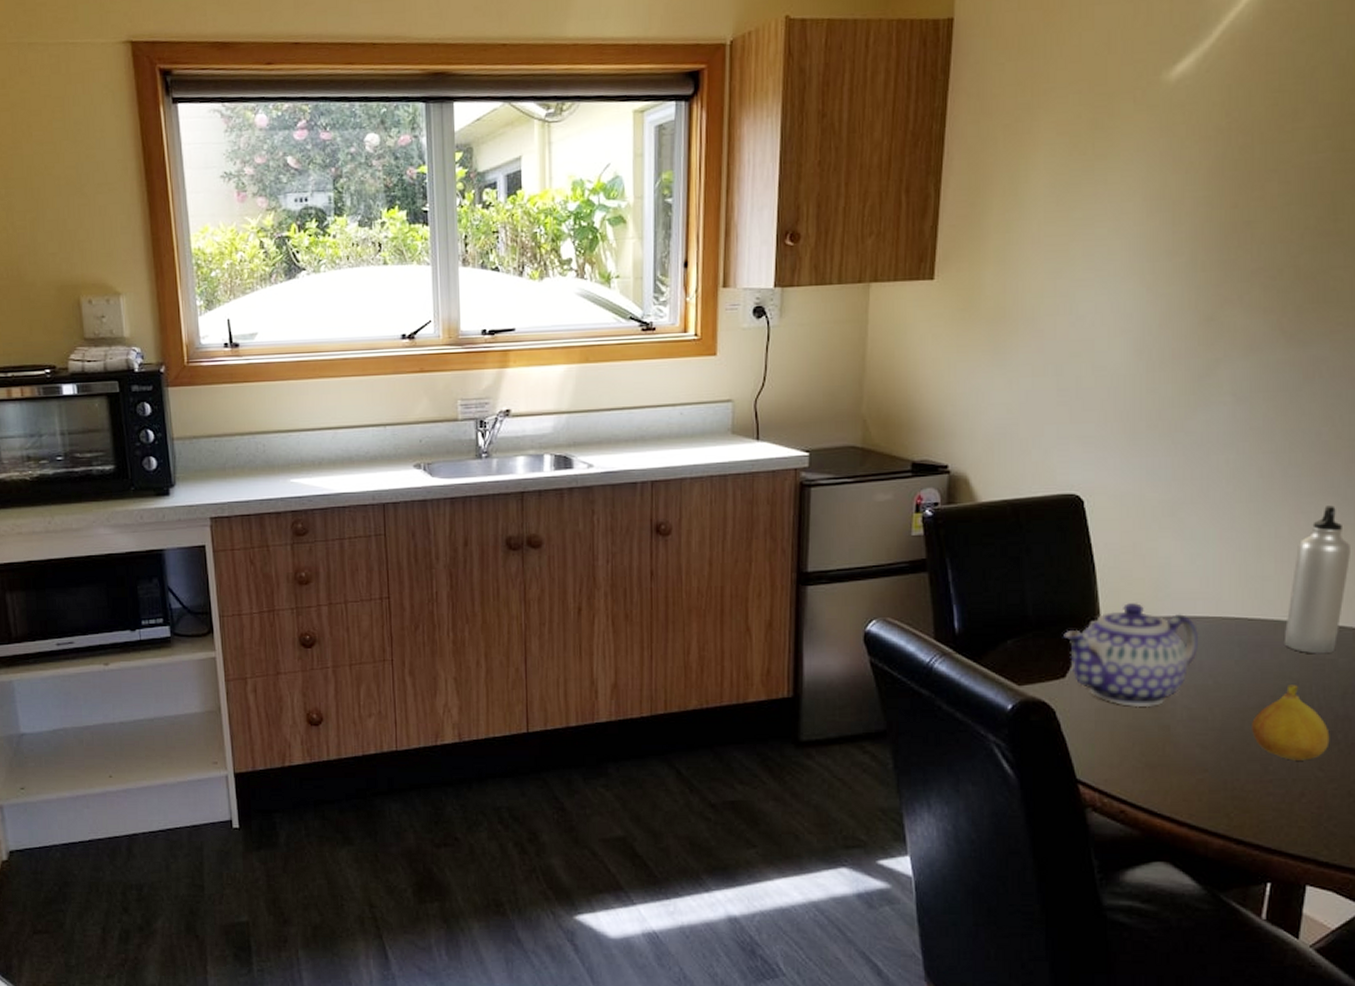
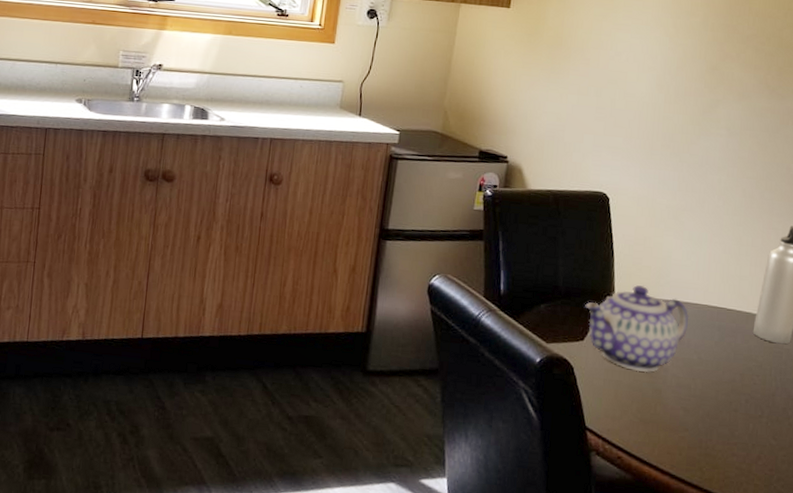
fruit: present [1252,685,1330,761] -> none [724,366,783,430]

